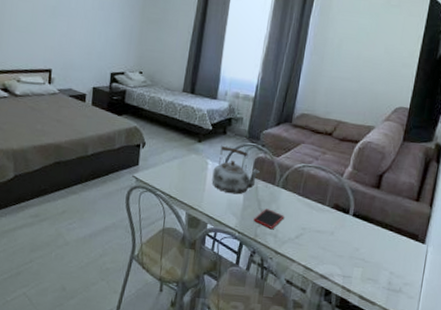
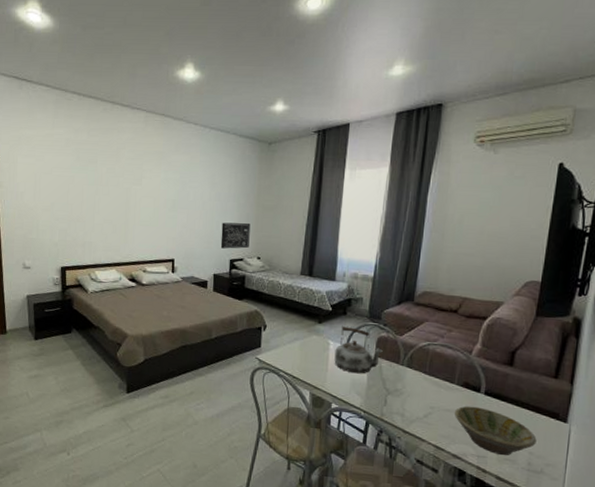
wall art: none [101,33,134,62] -> present [220,222,251,249]
smartphone: present [253,208,285,229] -> none [379,388,411,408]
bowl: none [323,227,398,275] -> present [454,406,537,455]

